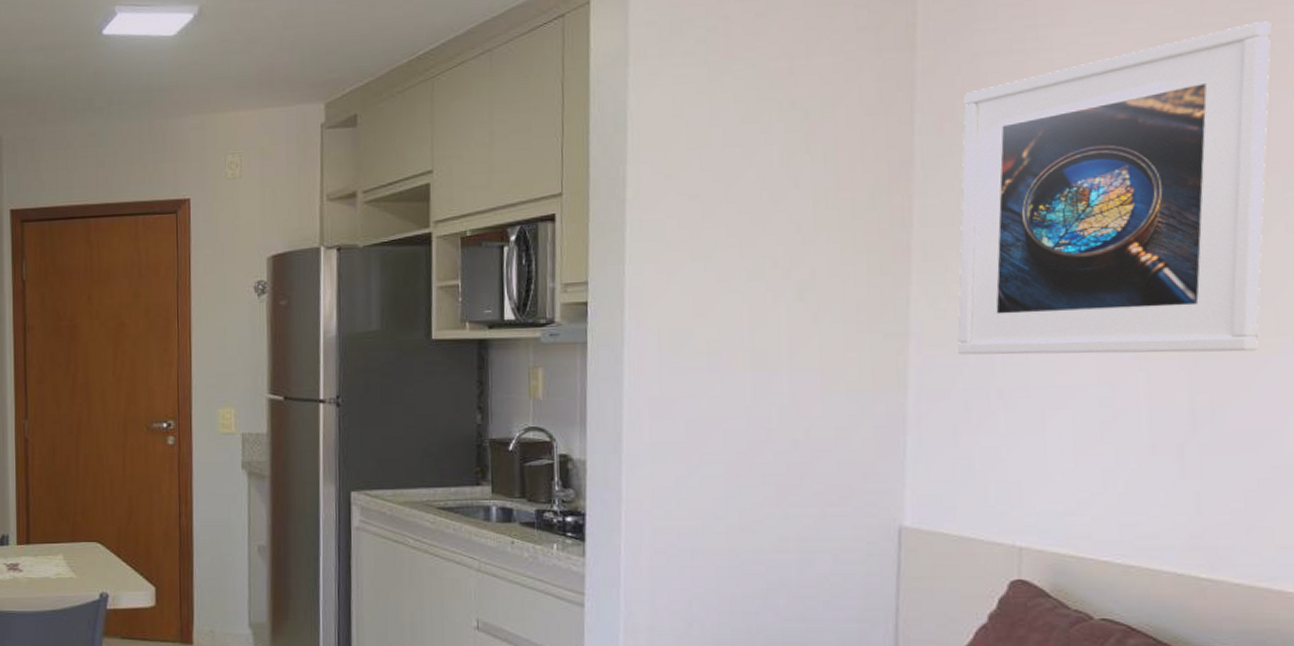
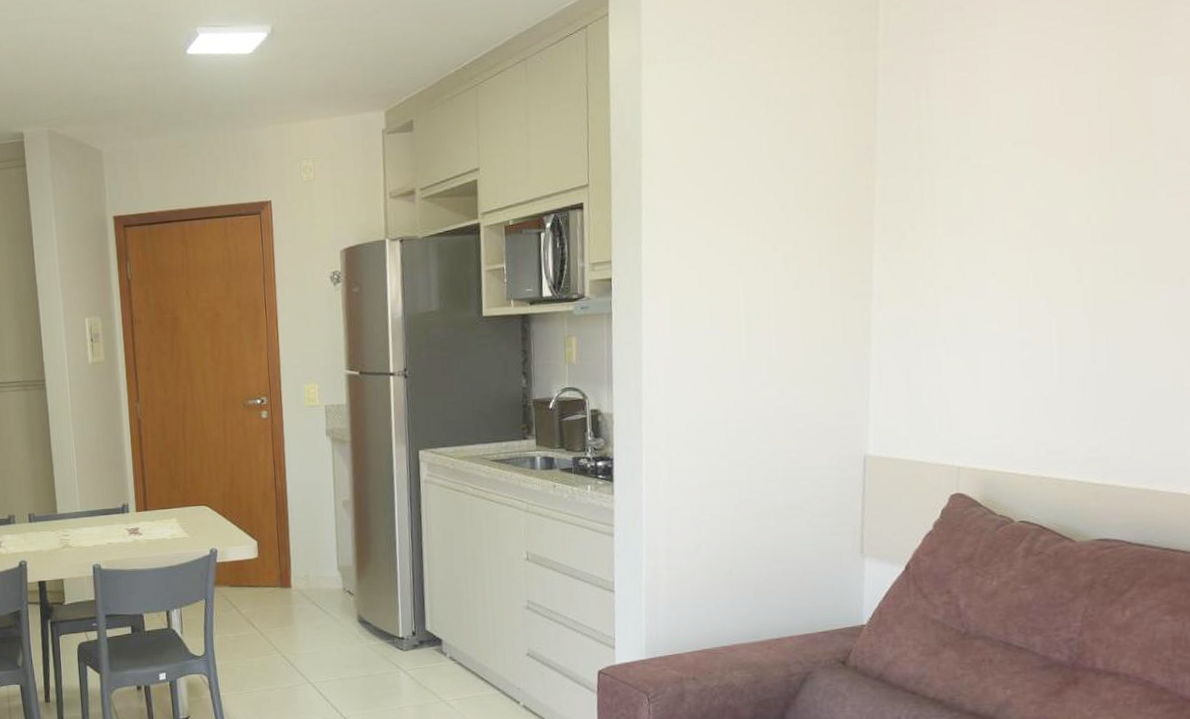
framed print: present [956,21,1272,355] -> none [910,17,1160,310]

